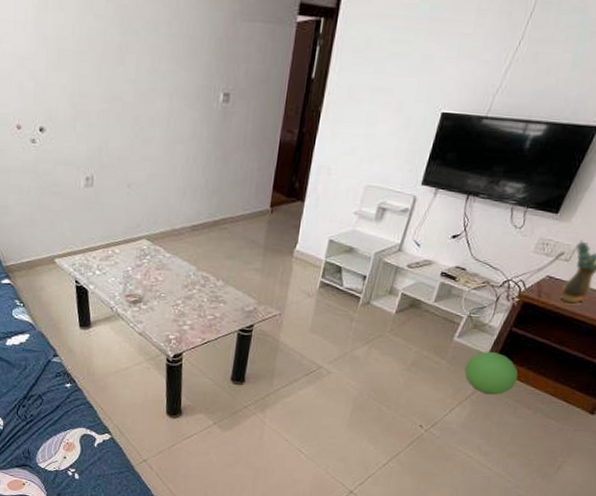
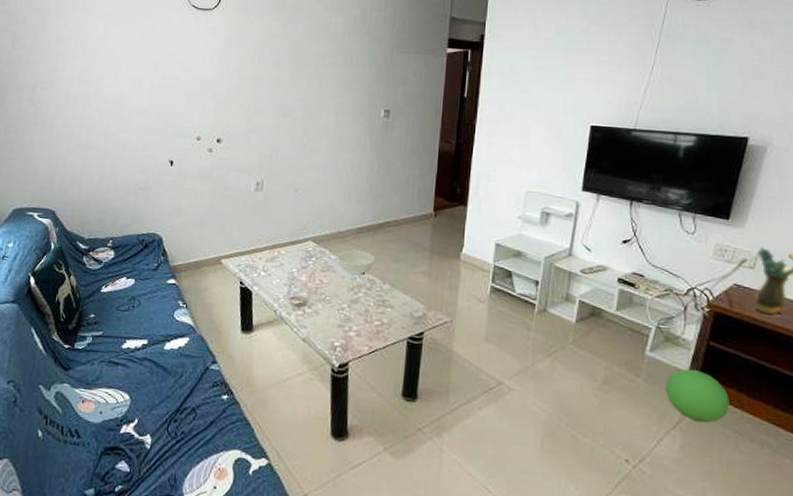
bowl: none [171,247,210,272] -> present [337,249,375,275]

